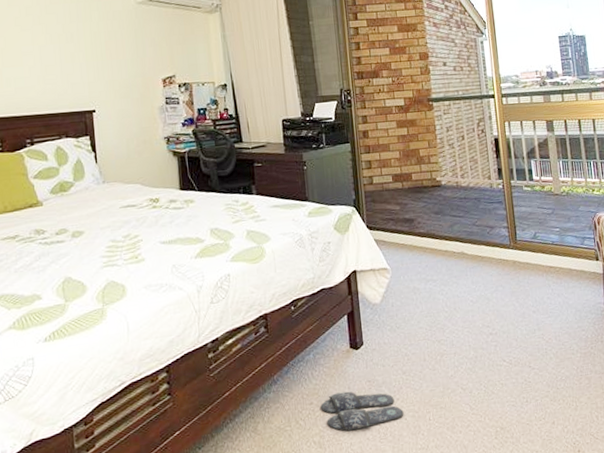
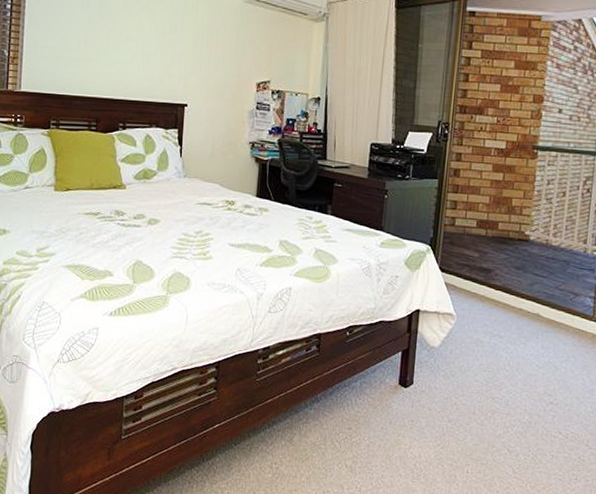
slippers: present [320,391,404,432] -> none [358,424,442,465]

